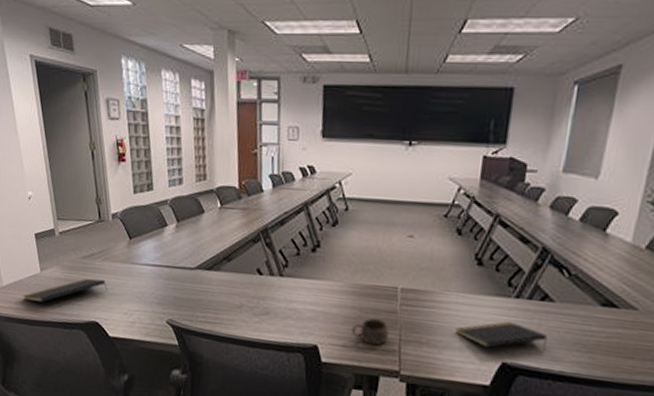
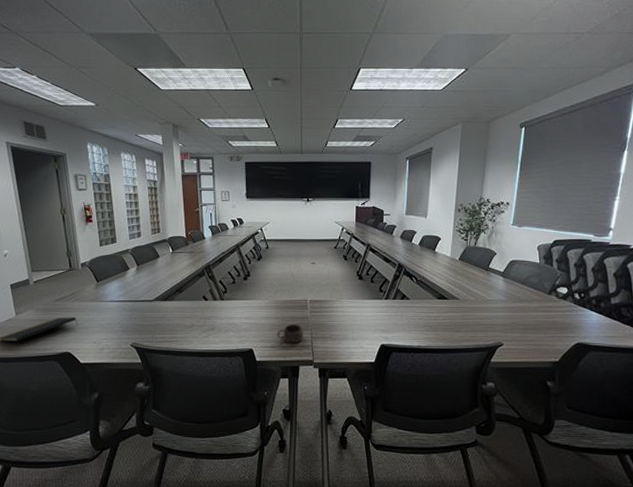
notepad: present [455,321,547,348] -> none [349,315,407,335]

